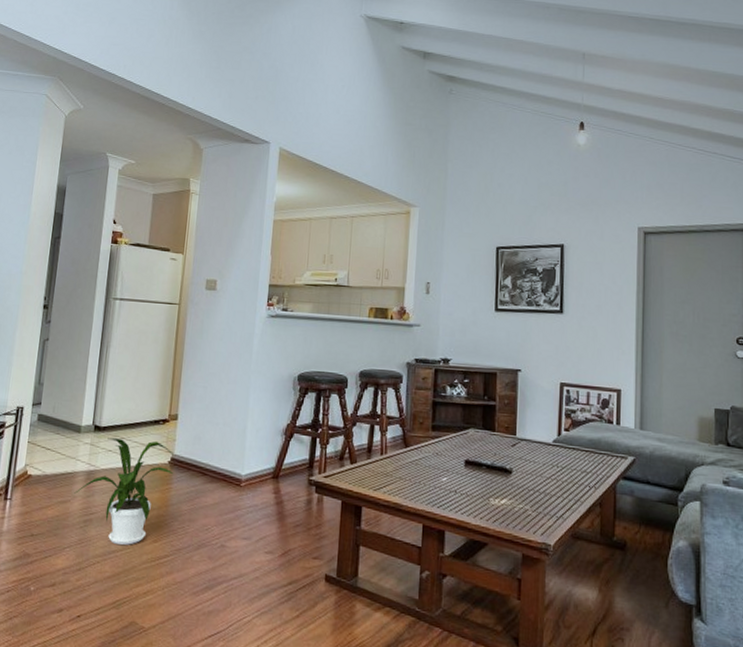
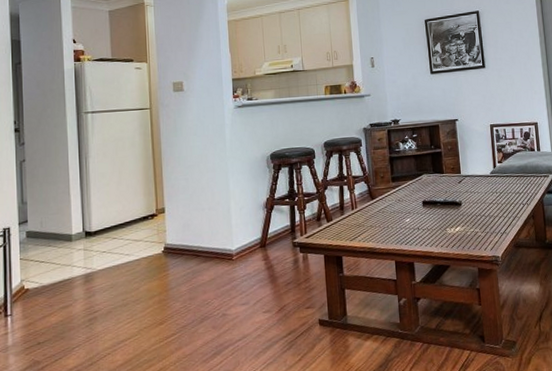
house plant: present [74,438,174,546] -> none [75,235,169,335]

